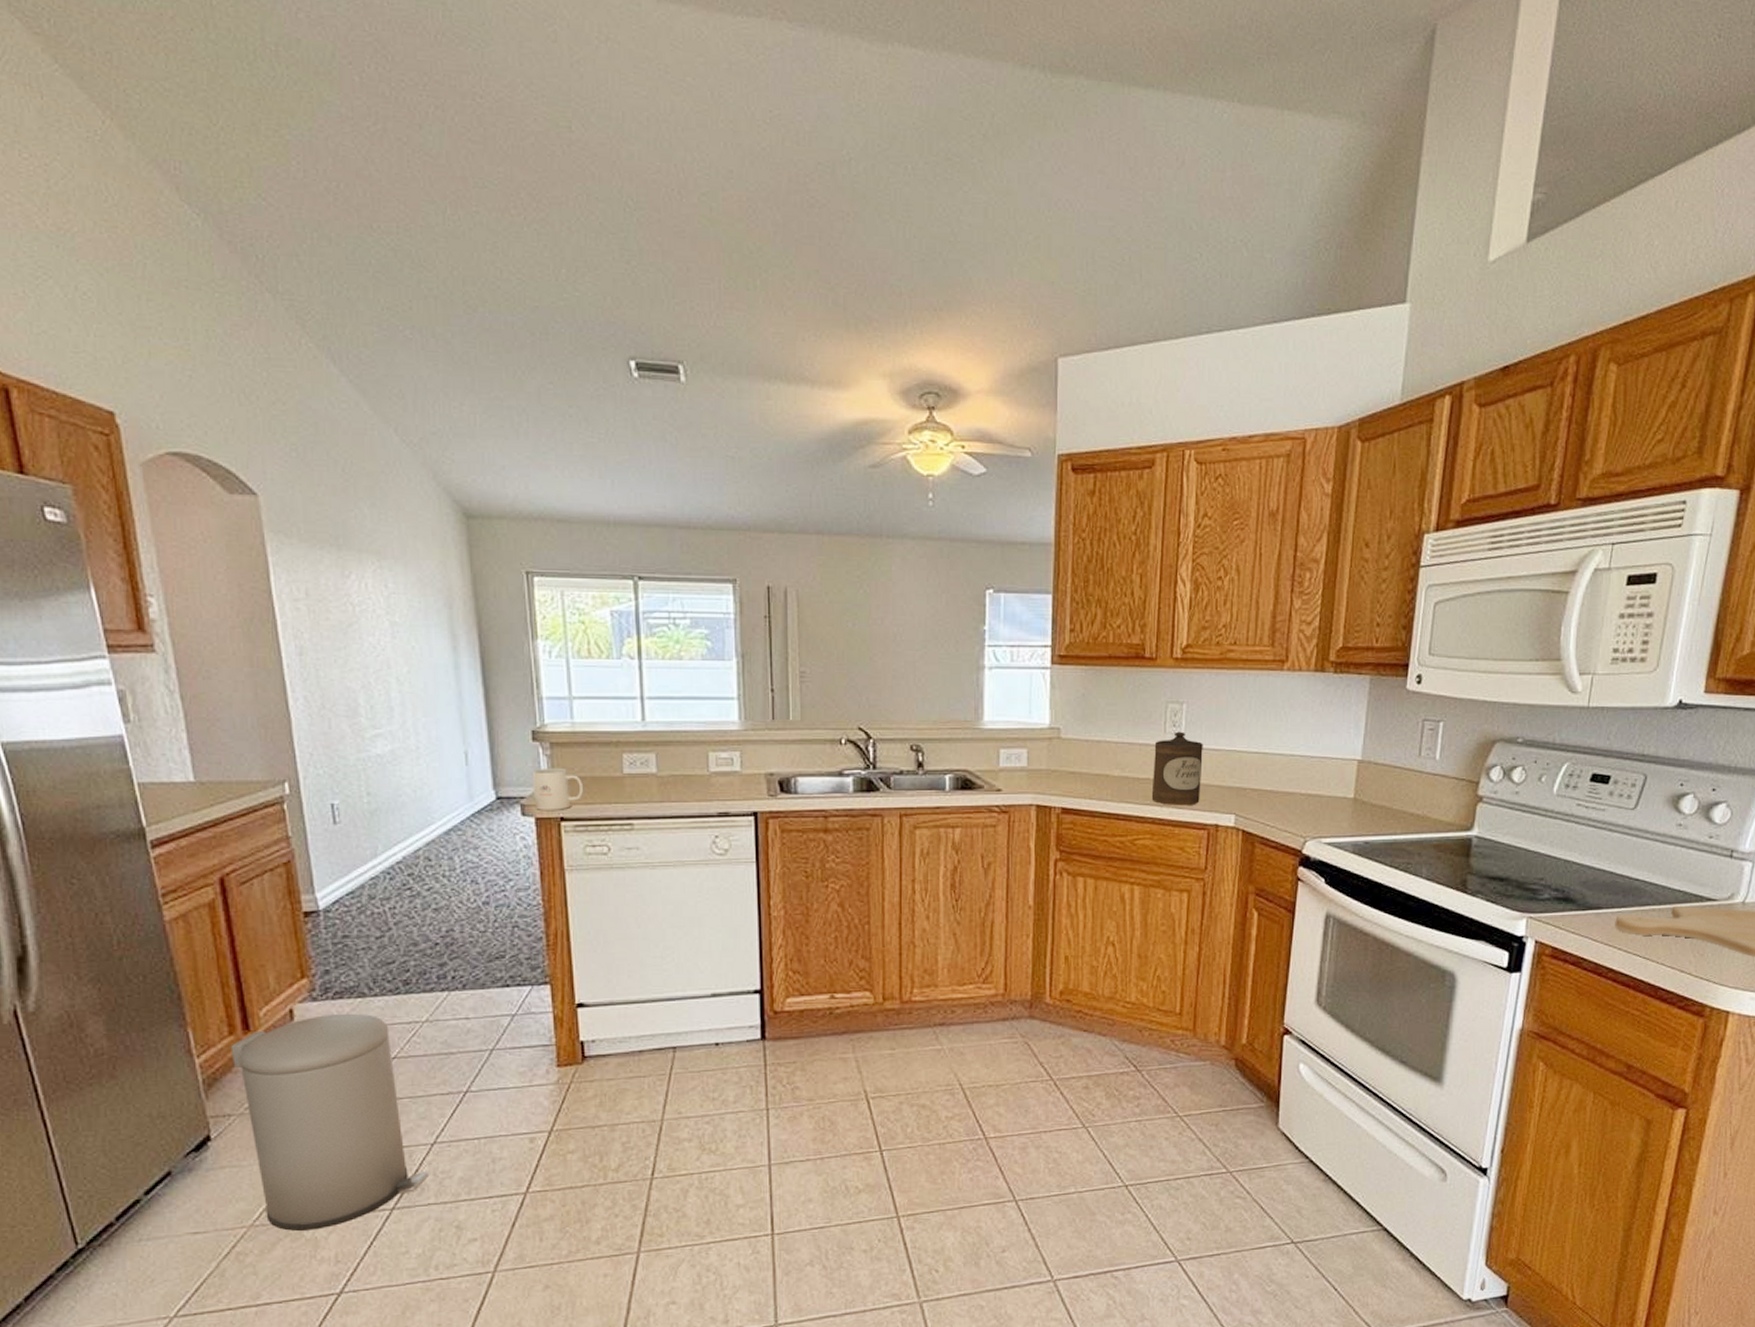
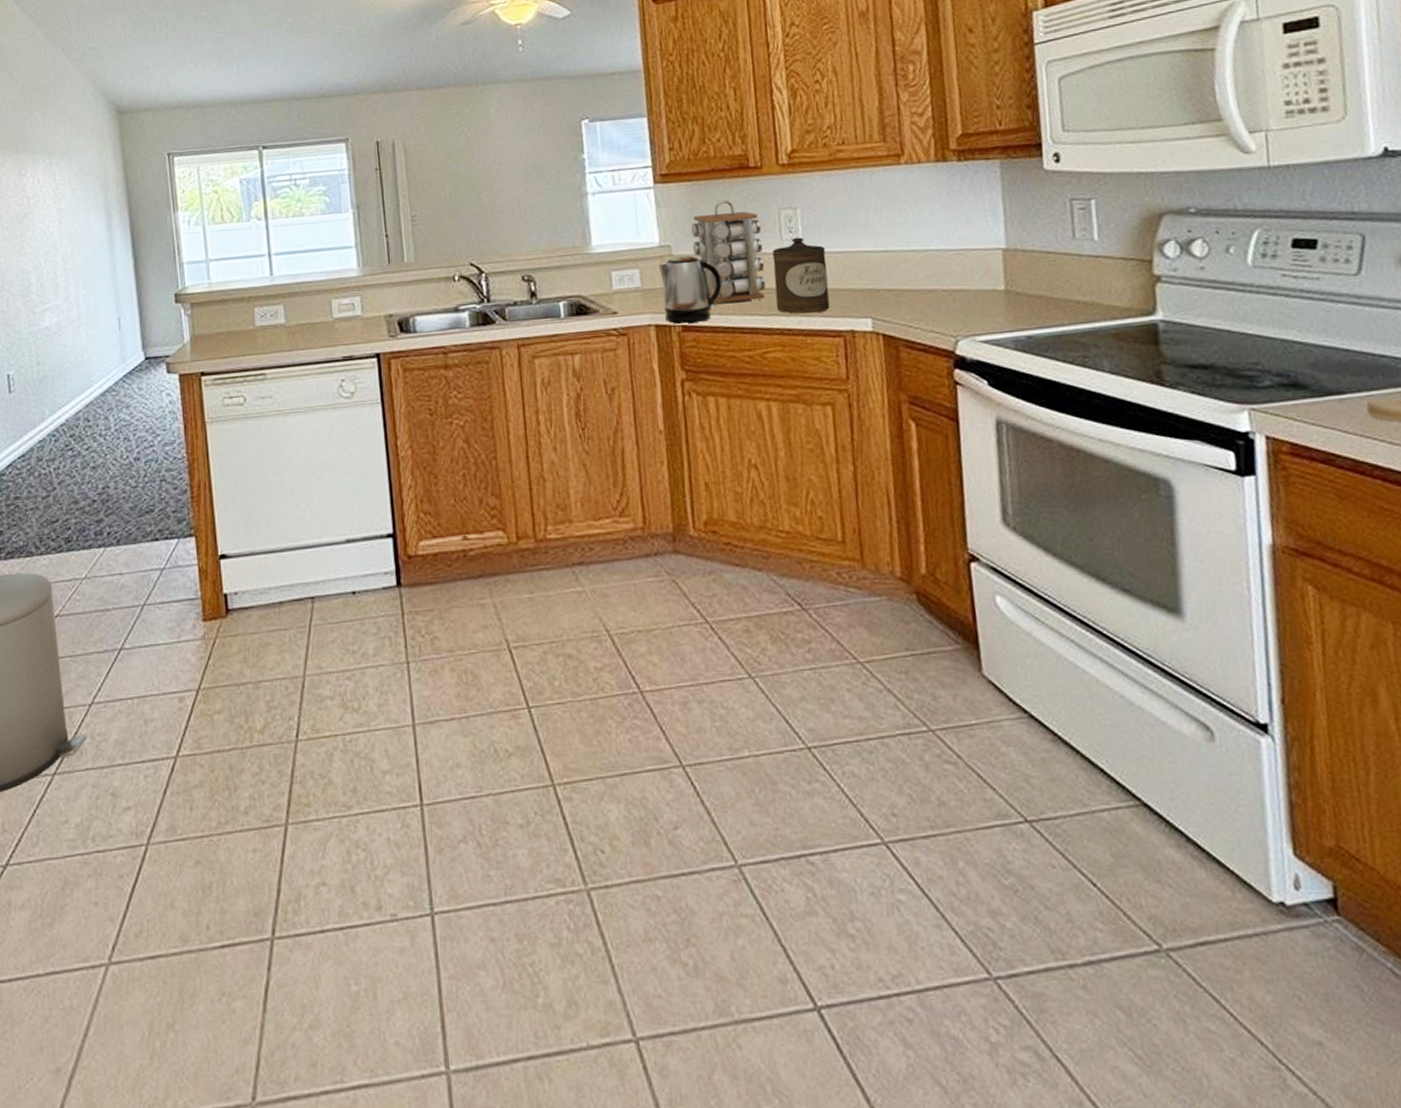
mug: present [532,767,584,810] -> none [175,325,221,367]
kettle: none [1047,739,1105,805] -> present [659,255,723,324]
spice rack: none [1080,688,1148,790] -> present [691,199,766,304]

